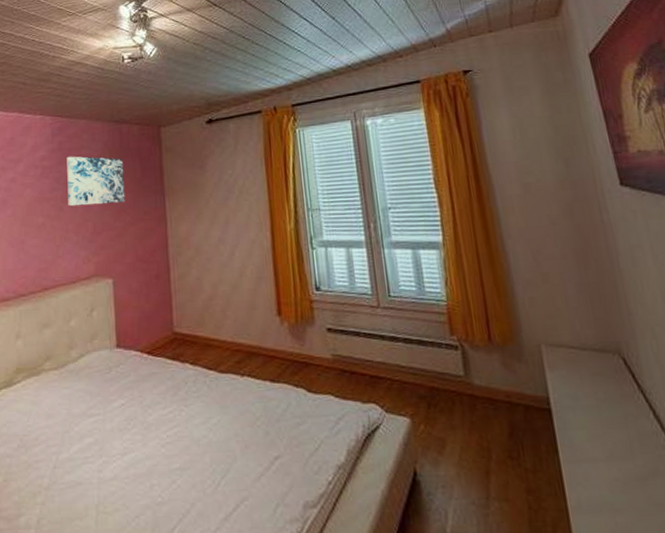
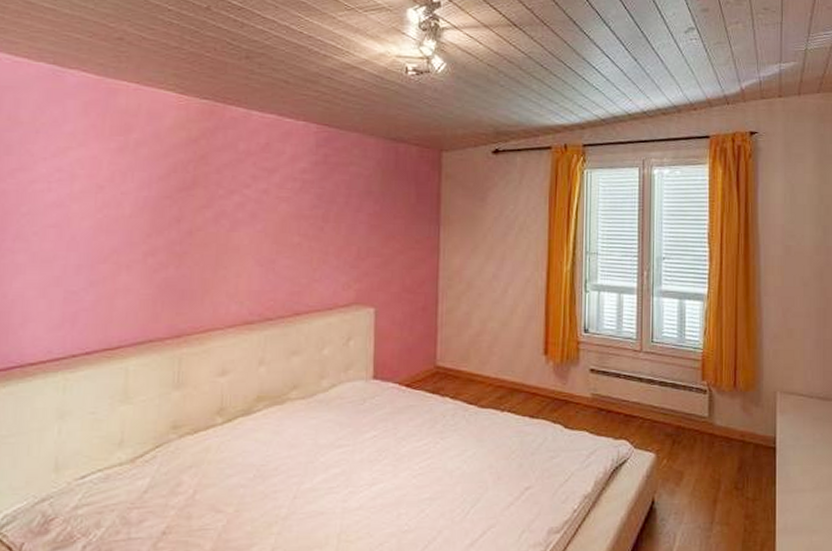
wall art: present [67,156,125,207] -> none [330,172,398,229]

